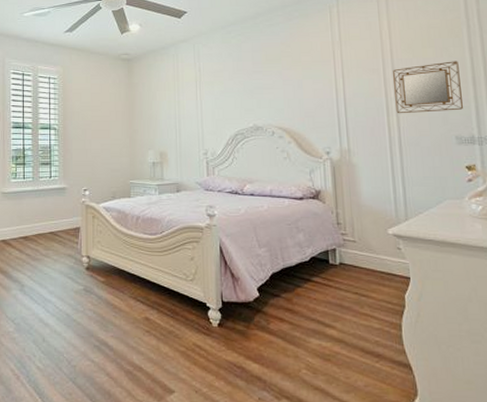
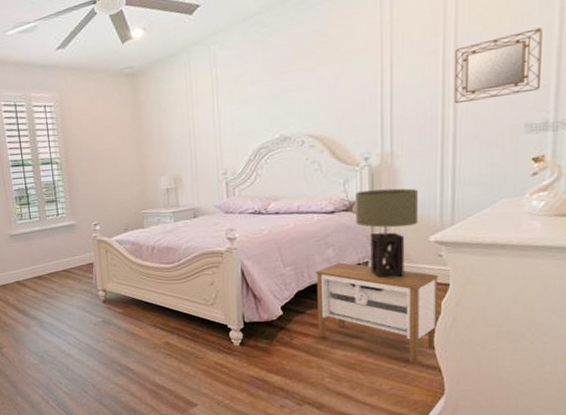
nightstand: none [289,247,406,360] -> present [316,262,439,364]
table lamp: none [320,182,377,268] -> present [355,188,419,279]

